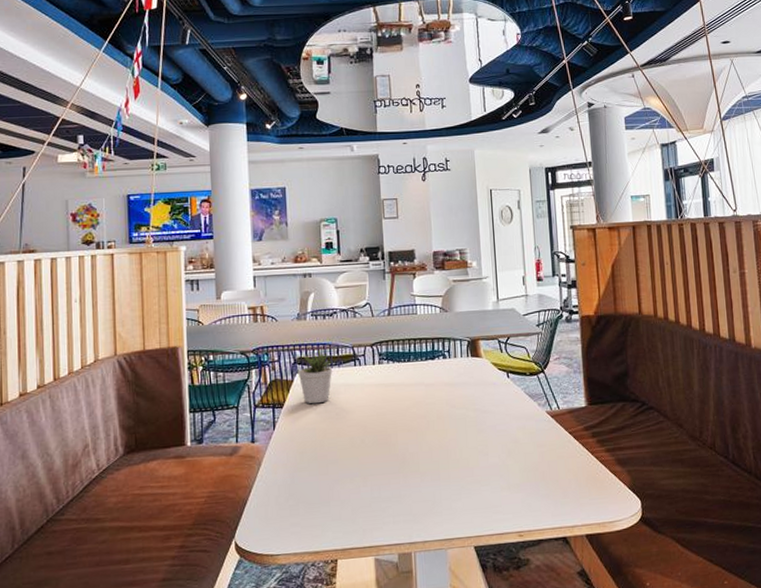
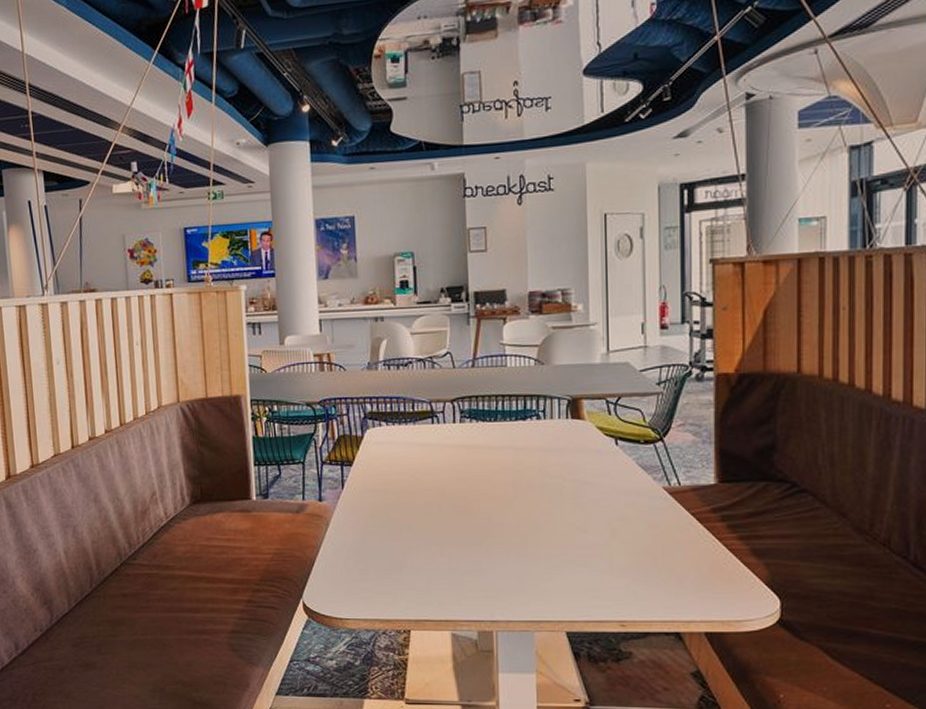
potted plant: present [298,350,333,404] -> none [368,404,407,464]

